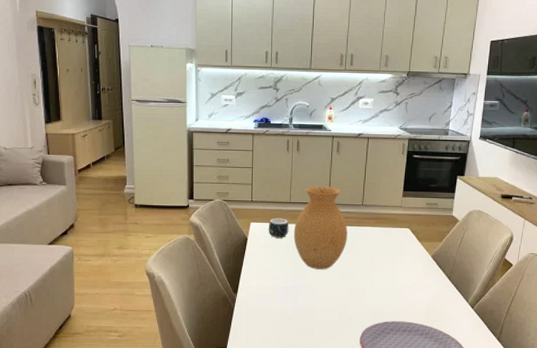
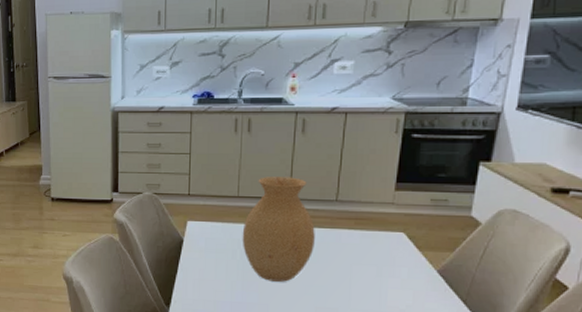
mug: present [268,218,289,238] -> none [209,216,237,241]

